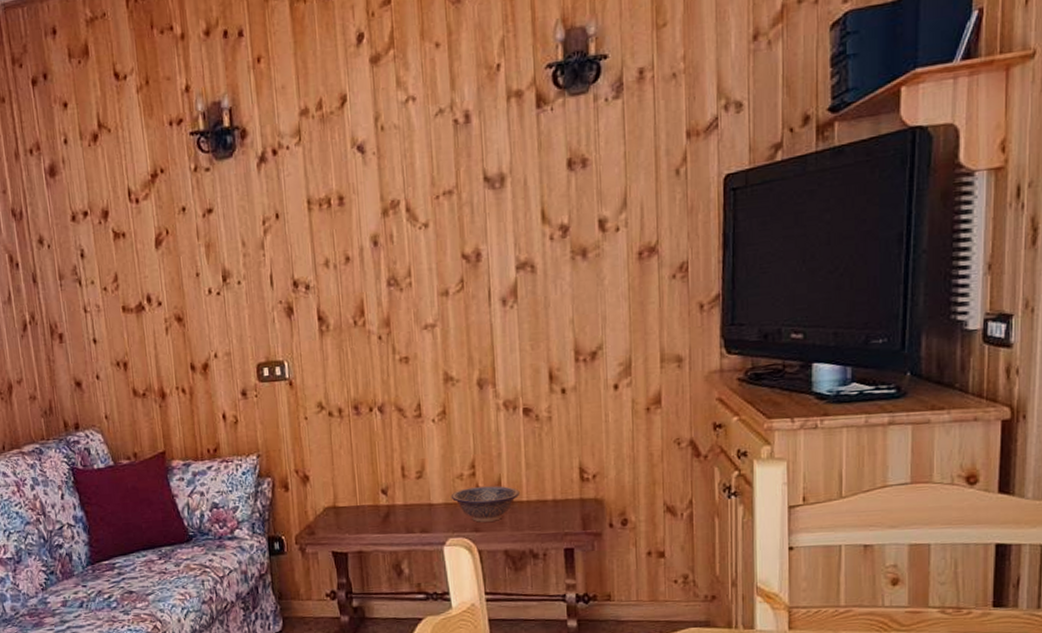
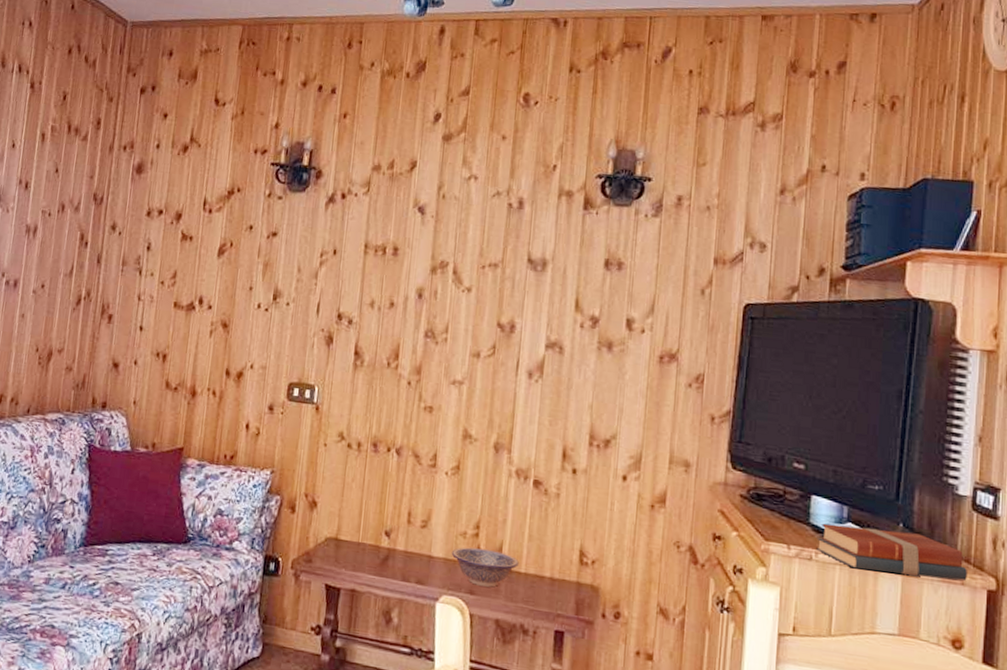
books: none [821,379,980,428] -> present [816,523,967,581]

